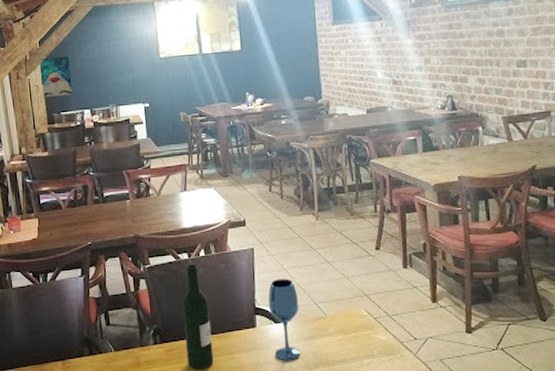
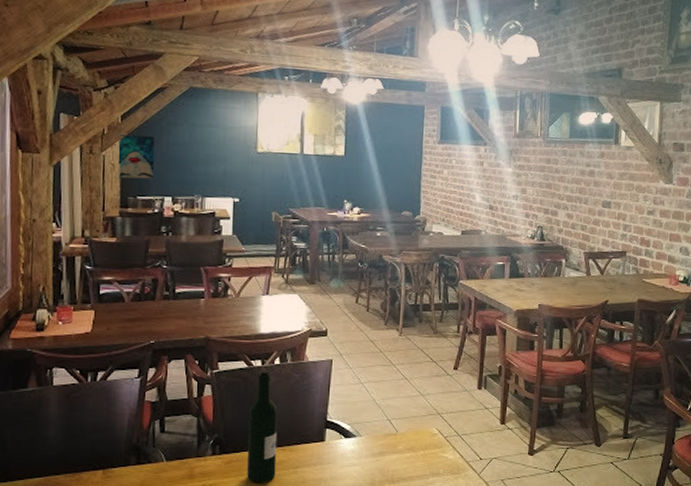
wineglass: present [268,278,300,360] -> none [340,392,372,476]

